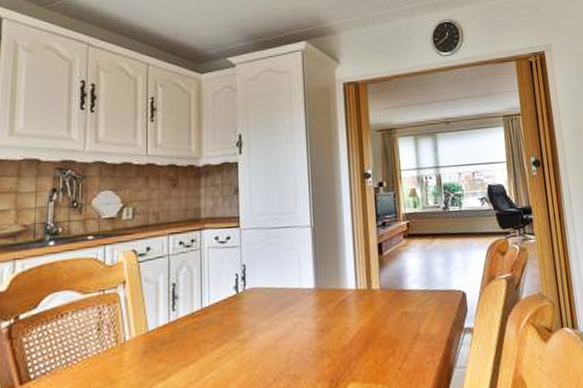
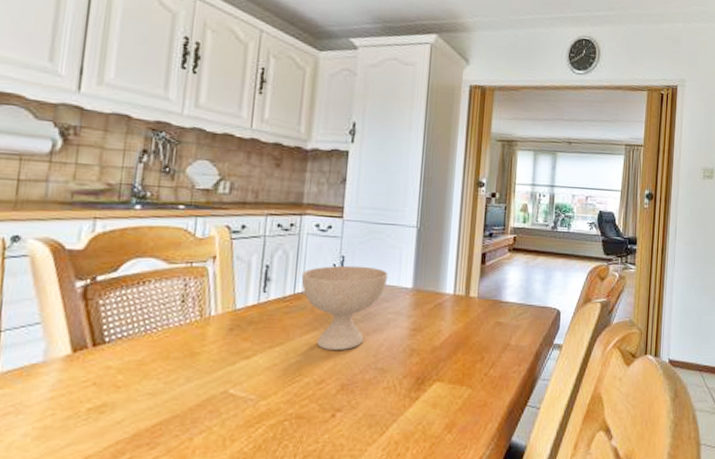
bowl: none [207,272,290,362] -> present [301,265,388,351]

